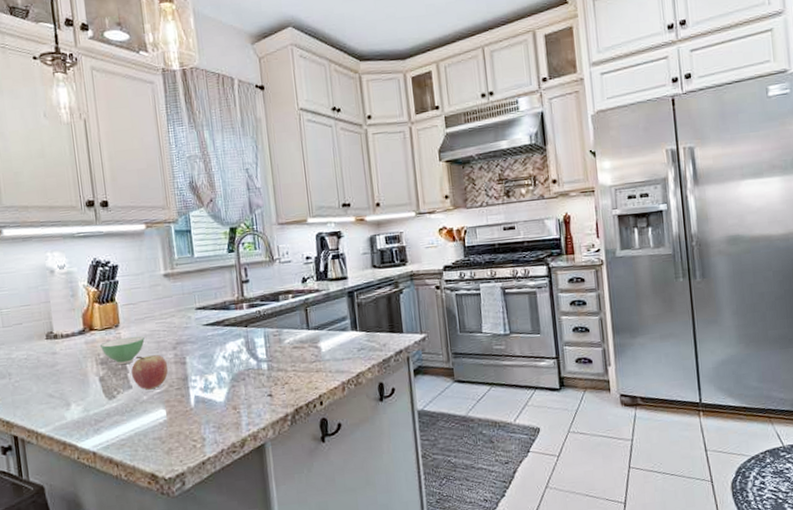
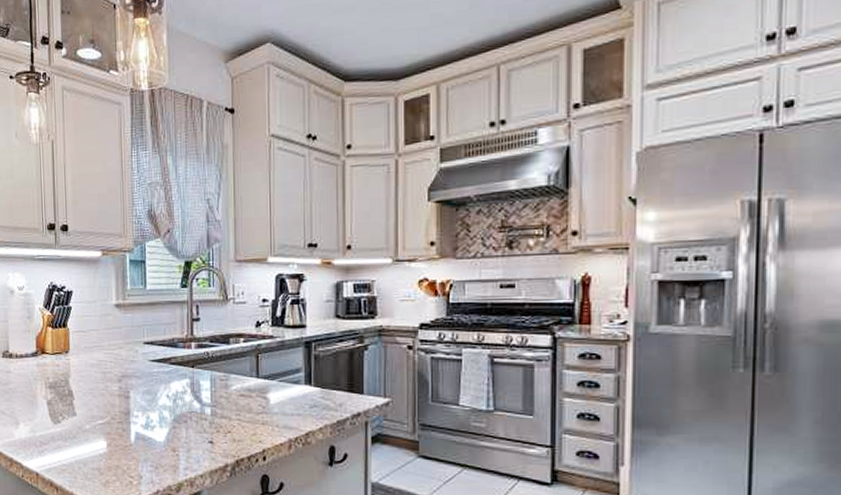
bowl: present [99,336,145,366] -> none [49,364,92,392]
fruit: present [131,355,169,390] -> none [76,384,112,420]

